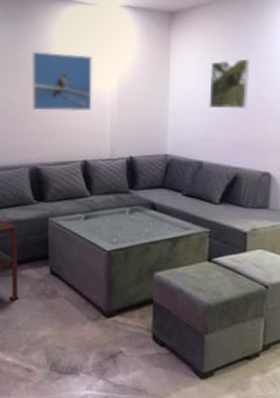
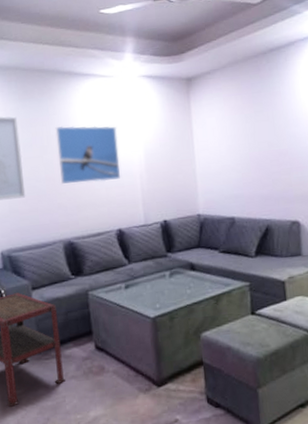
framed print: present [208,58,250,110] -> none [231,115,270,165]

